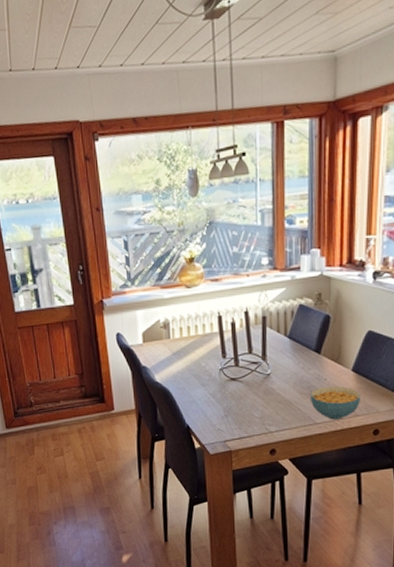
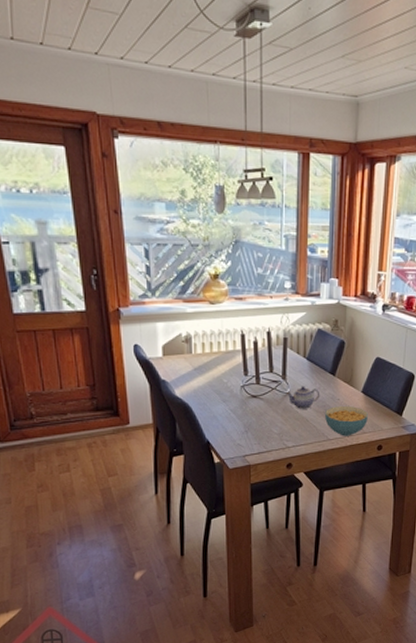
teapot: none [268,366,305,391] -> present [287,386,320,409]

